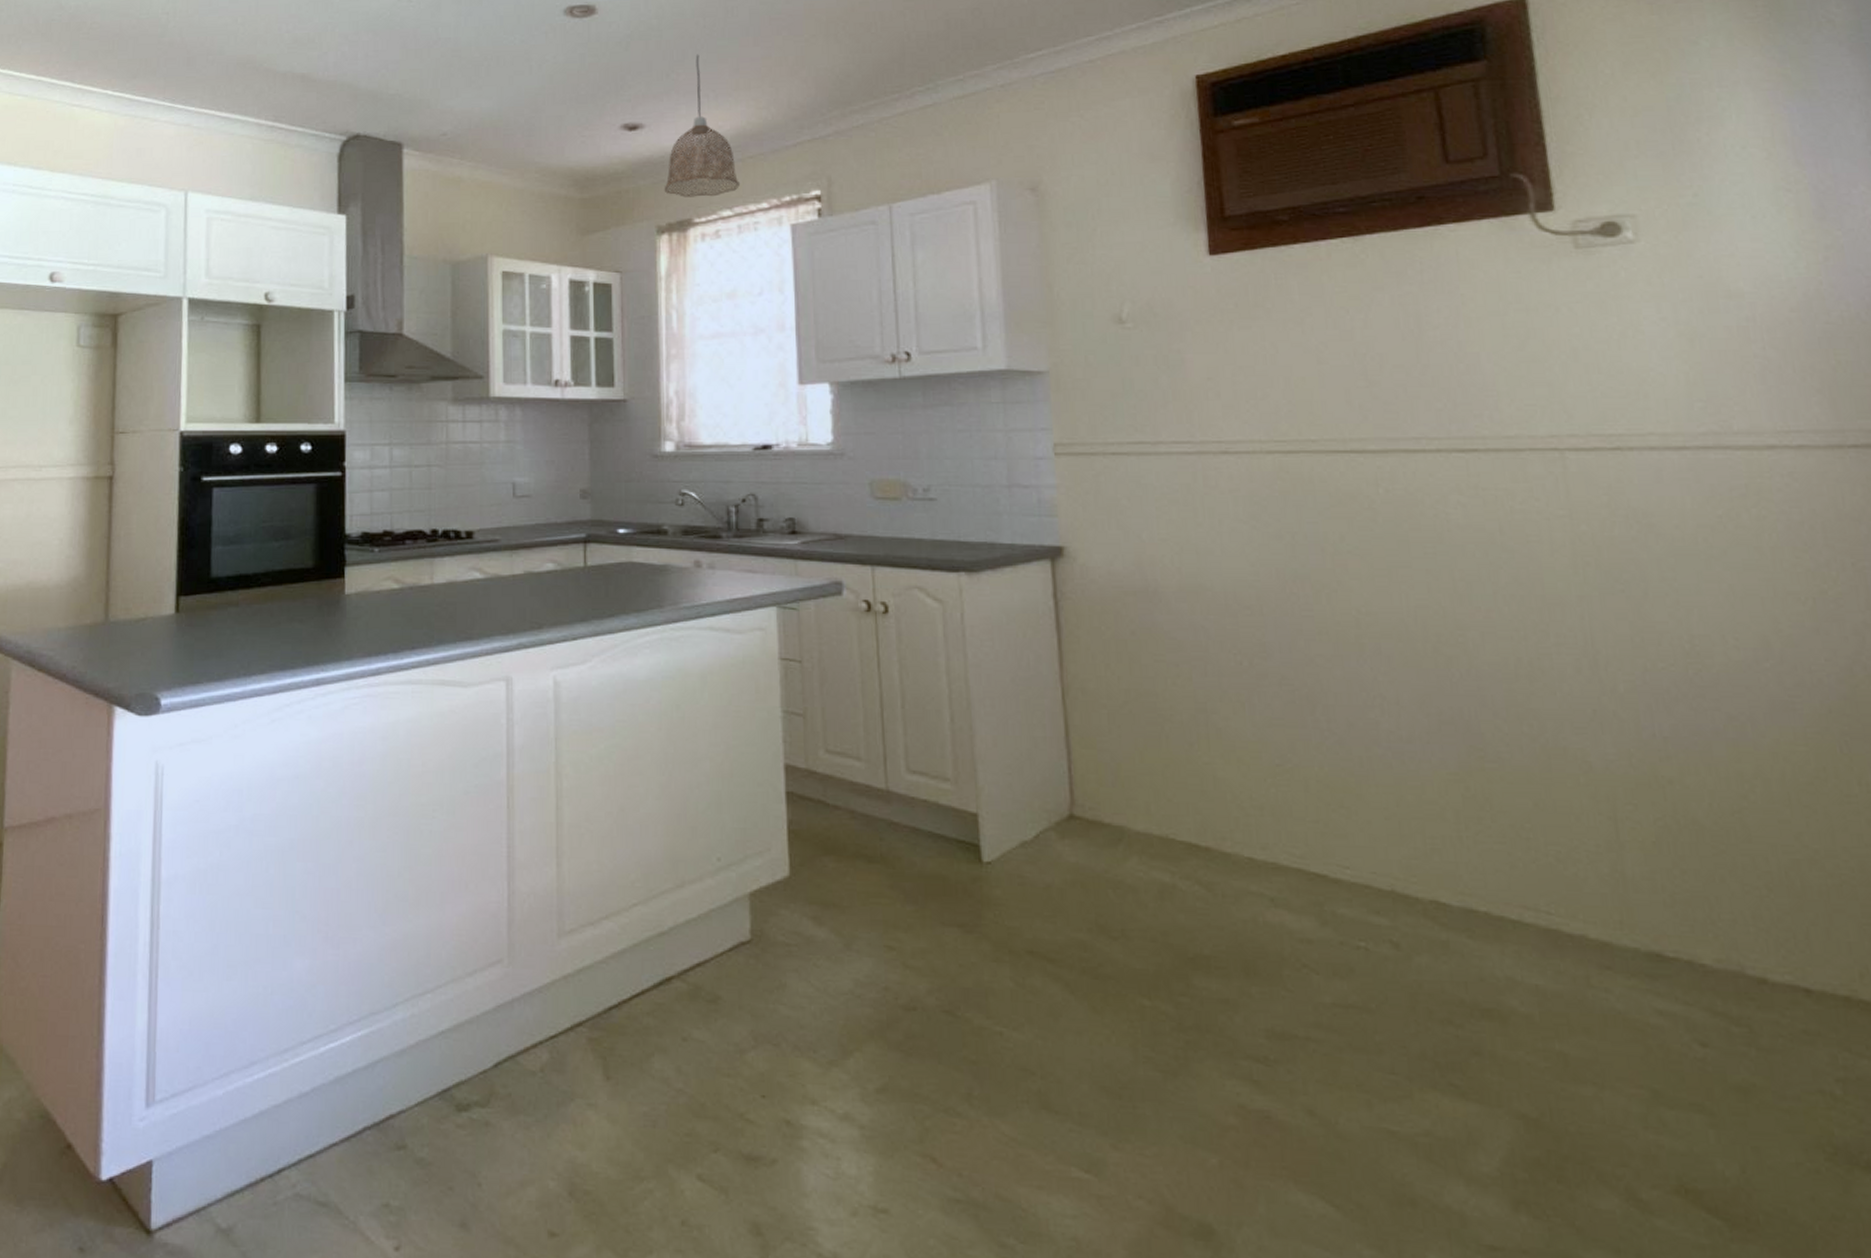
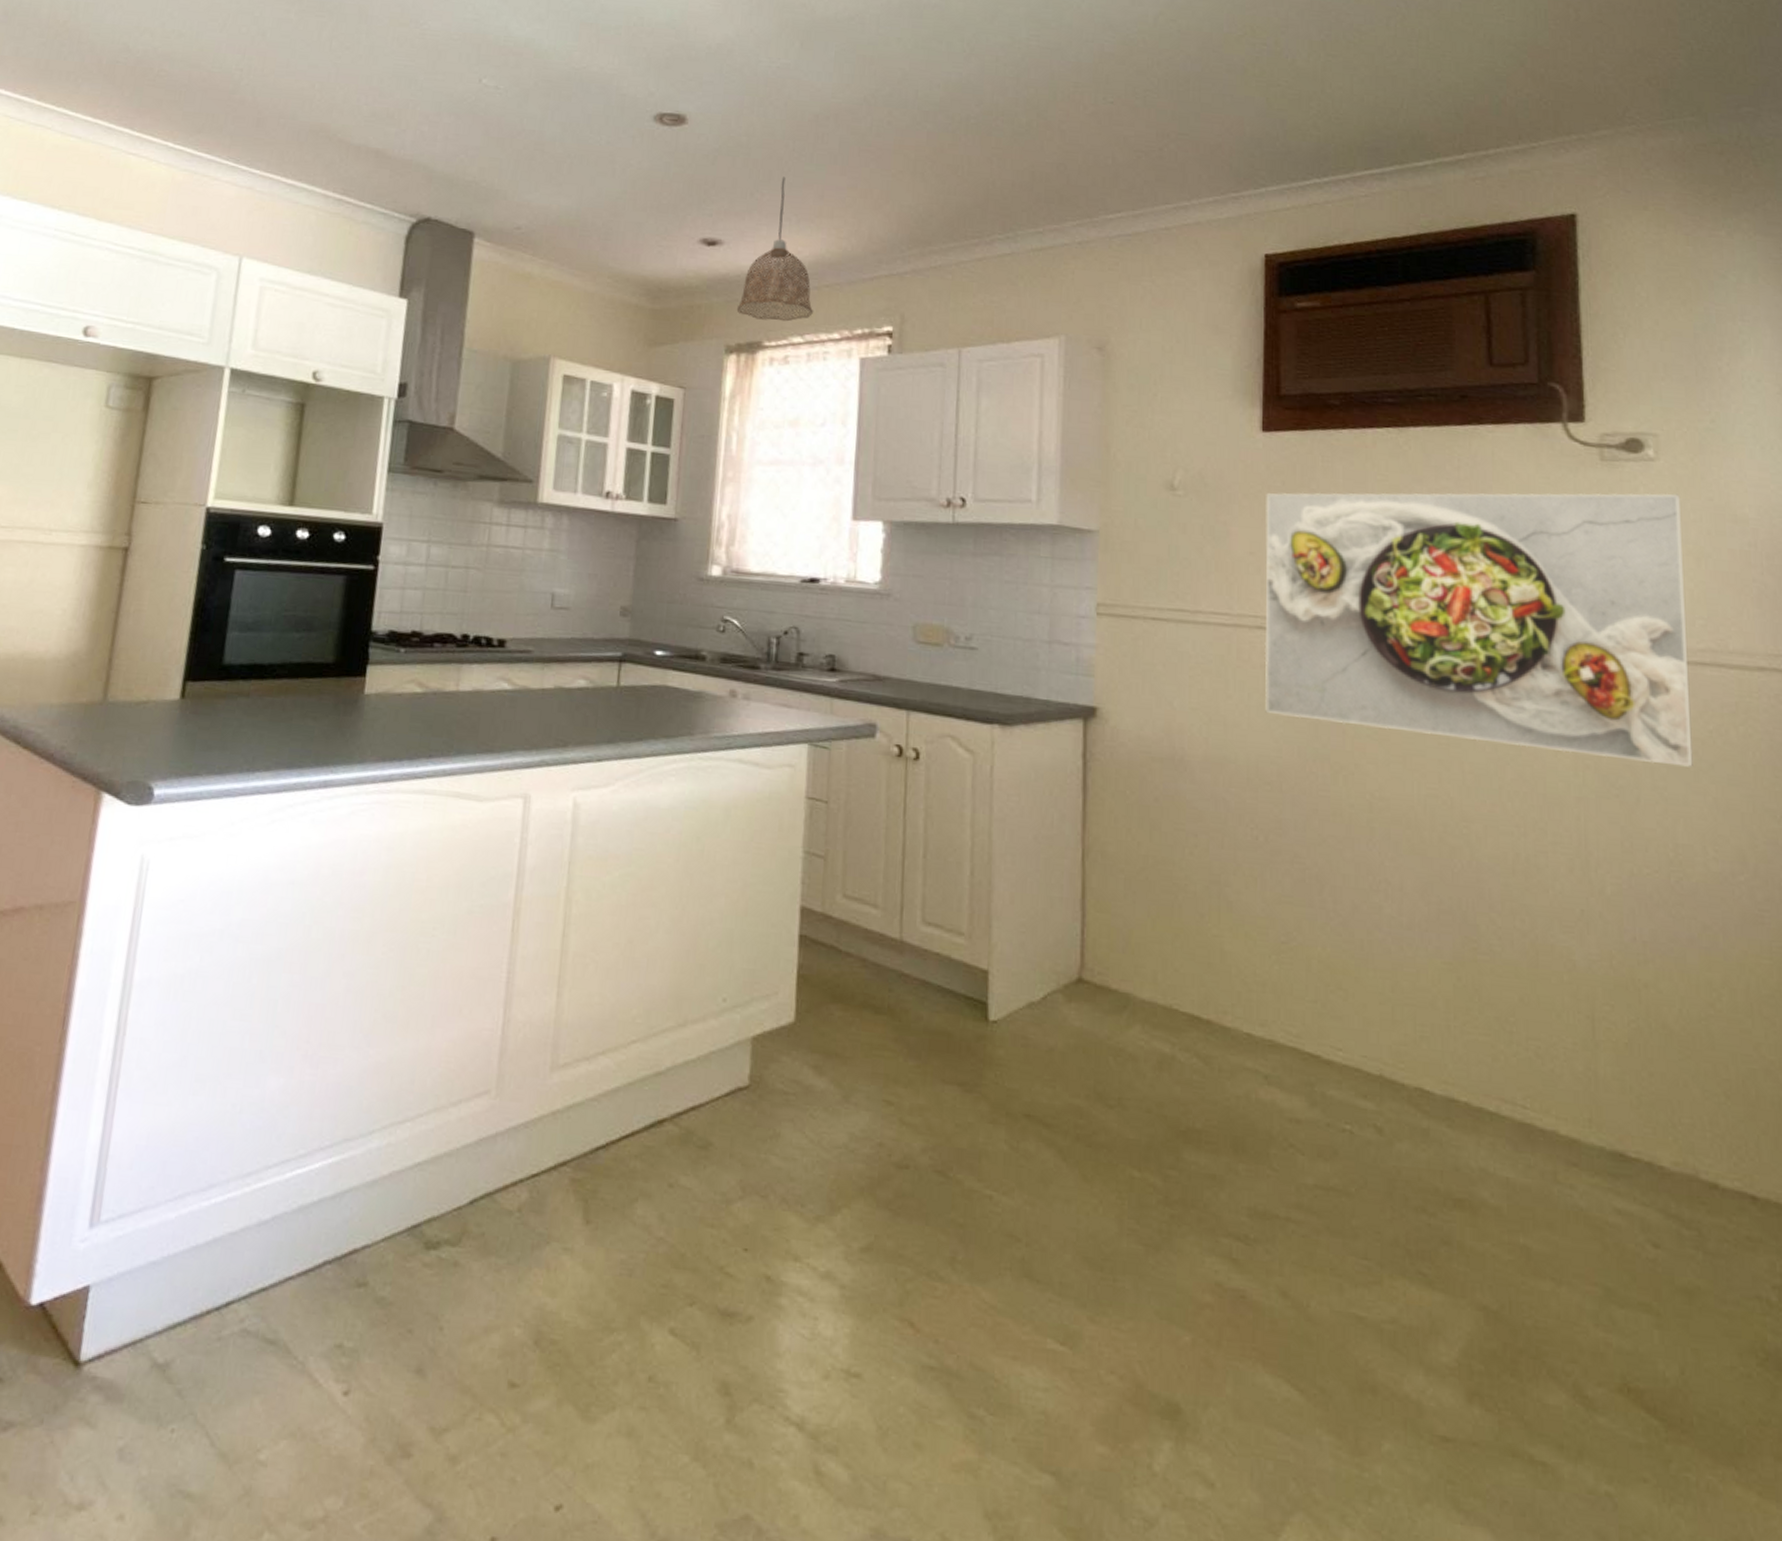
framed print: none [1219,274,1704,555] -> present [1264,492,1693,767]

